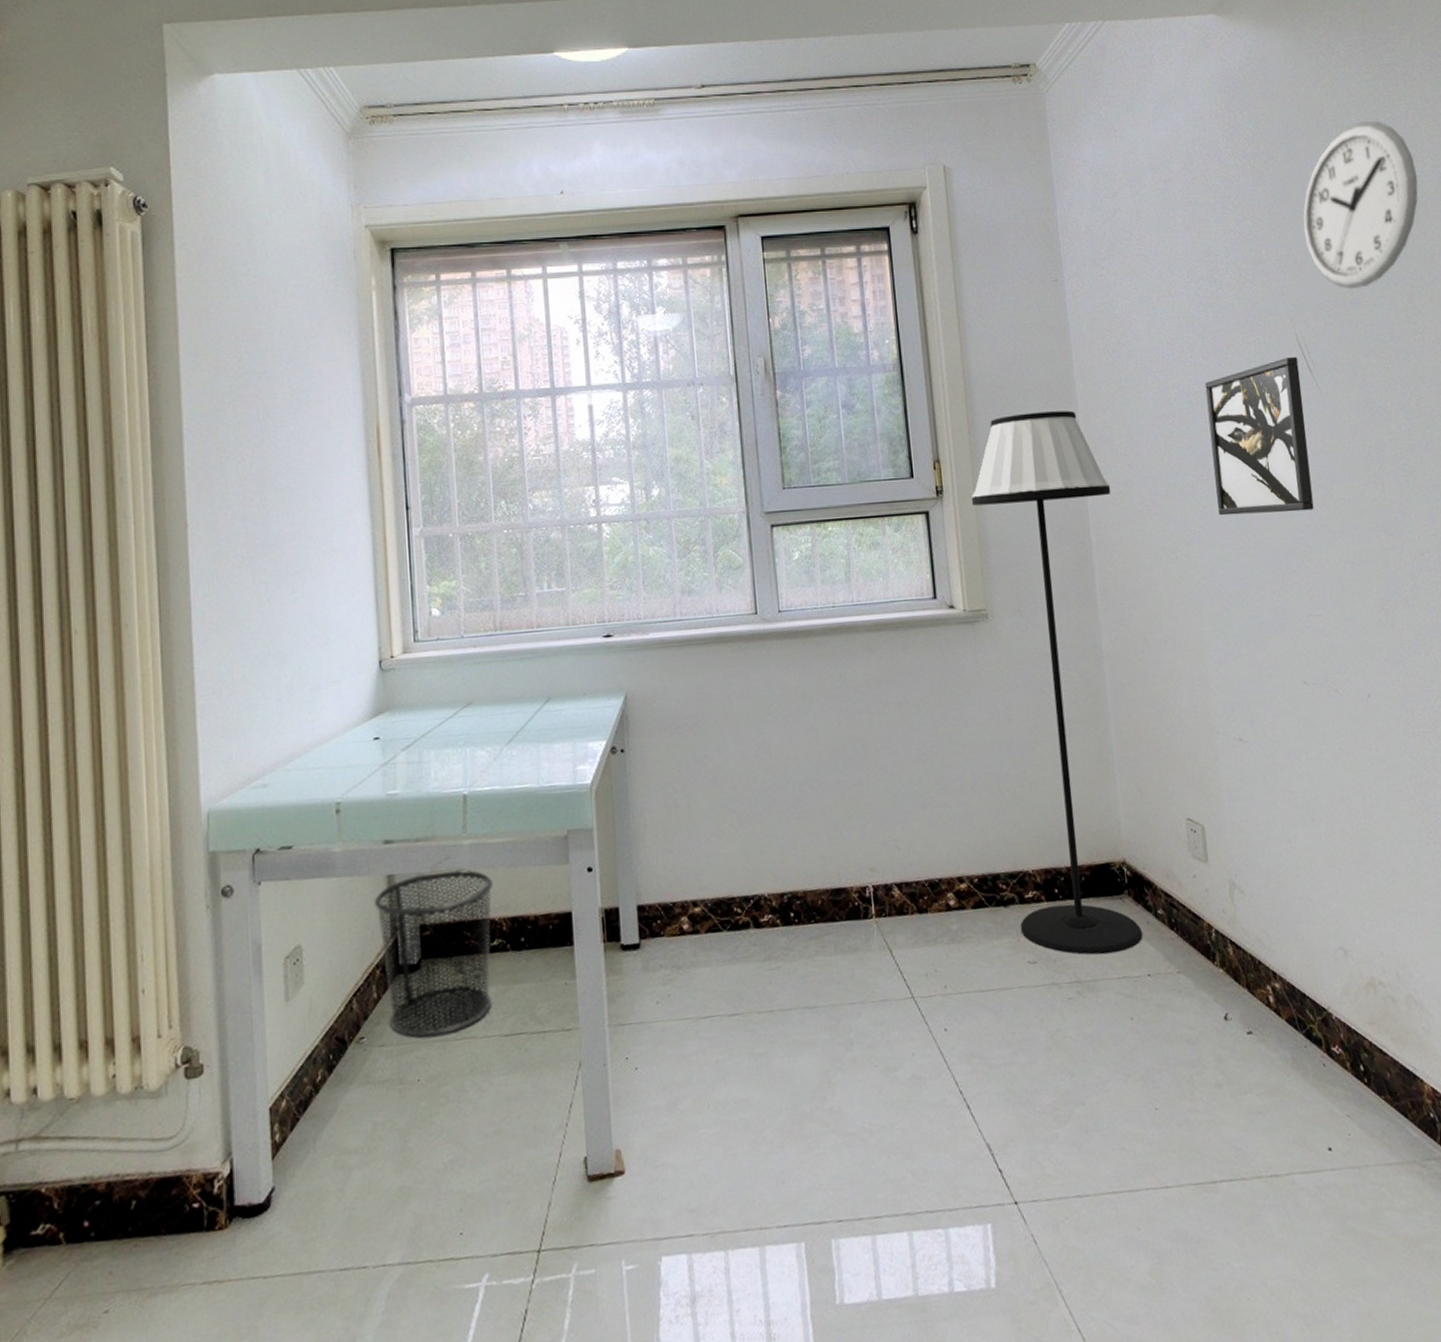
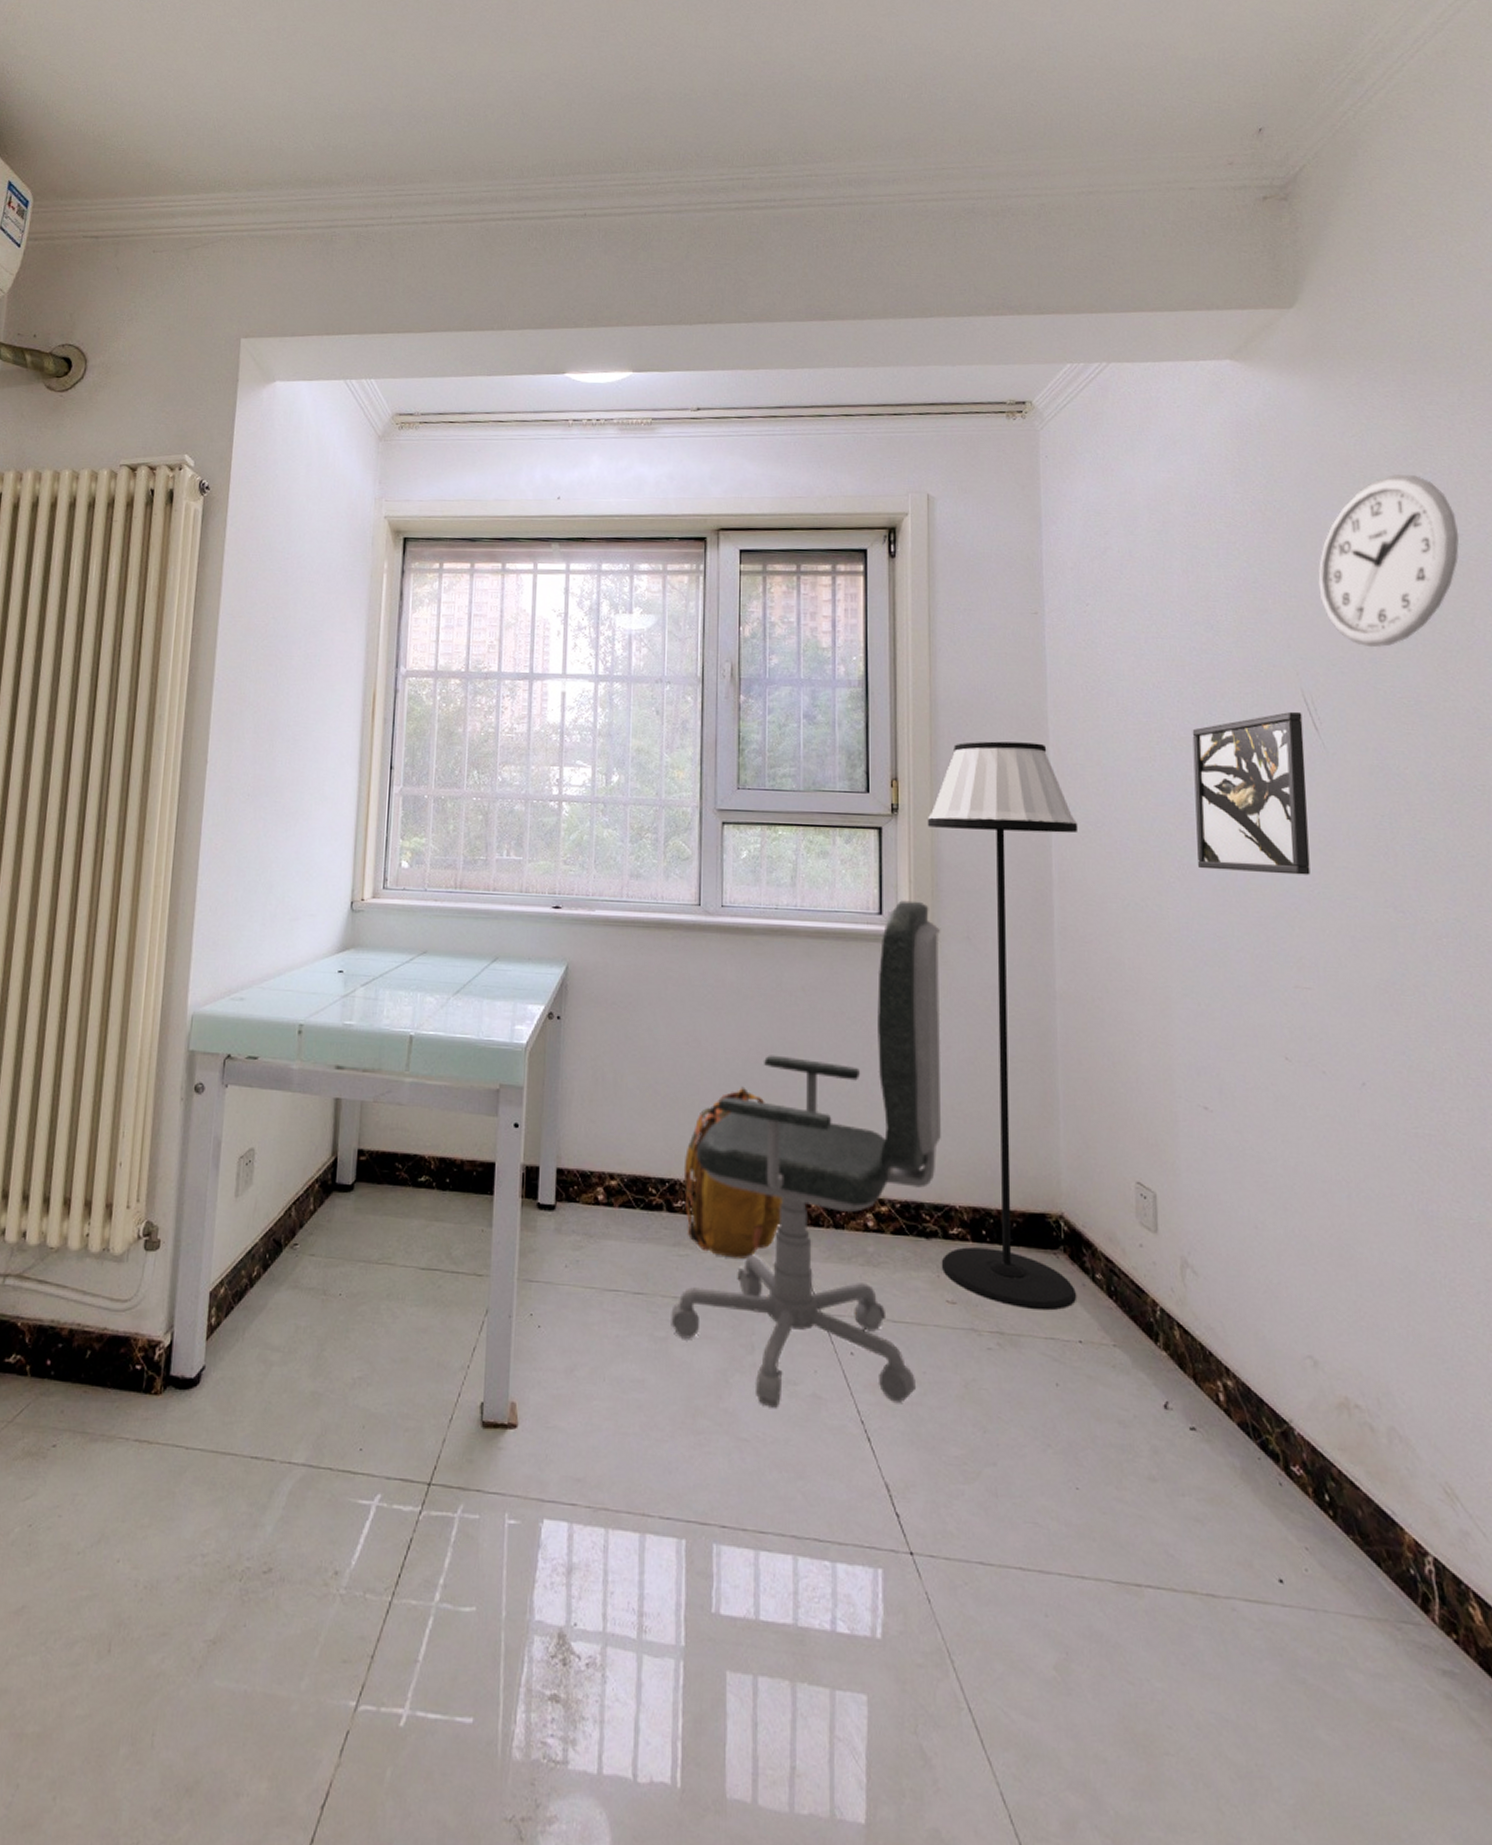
waste bin: present [373,869,494,1038] -> none [320,1102,428,1257]
backpack: none [766,790,867,962] -> present [683,1086,783,1259]
office chair: none [768,580,1010,1098] -> present [671,900,941,1408]

